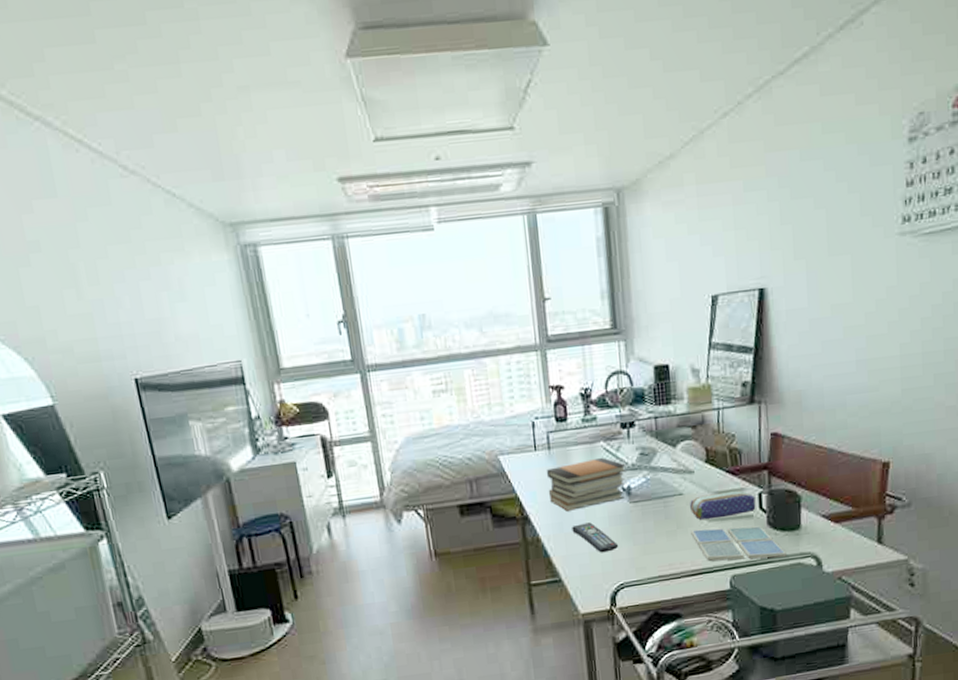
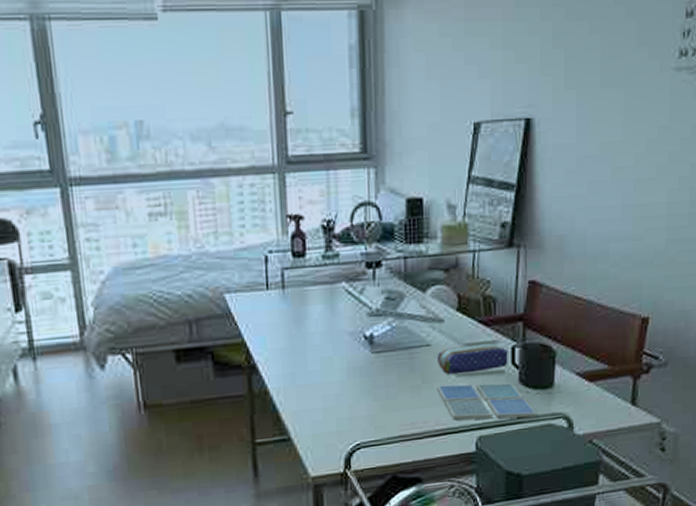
book stack: present [546,457,626,511] -> none [278,300,370,361]
remote control: present [572,522,619,553] -> none [305,374,357,409]

